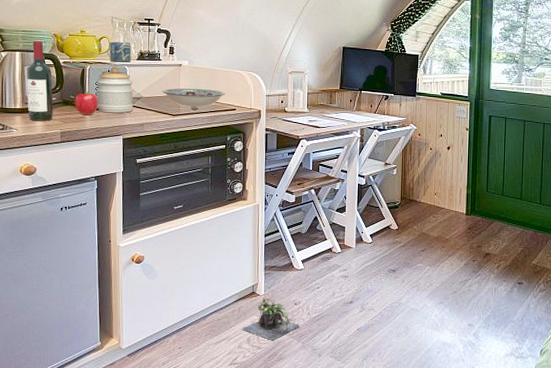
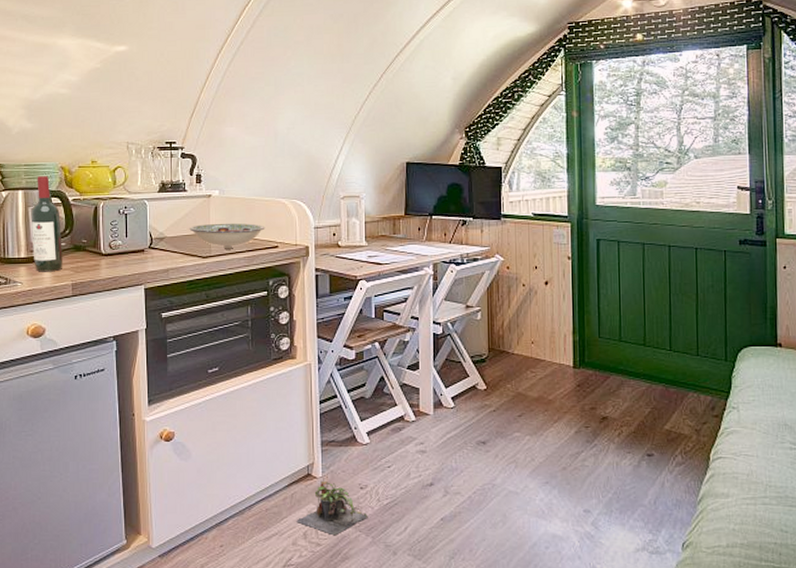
fruit: present [75,91,99,116] -> none [87,233,115,263]
jar: present [96,67,134,113] -> none [111,202,156,258]
cup: present [109,41,132,63] -> none [125,171,151,197]

